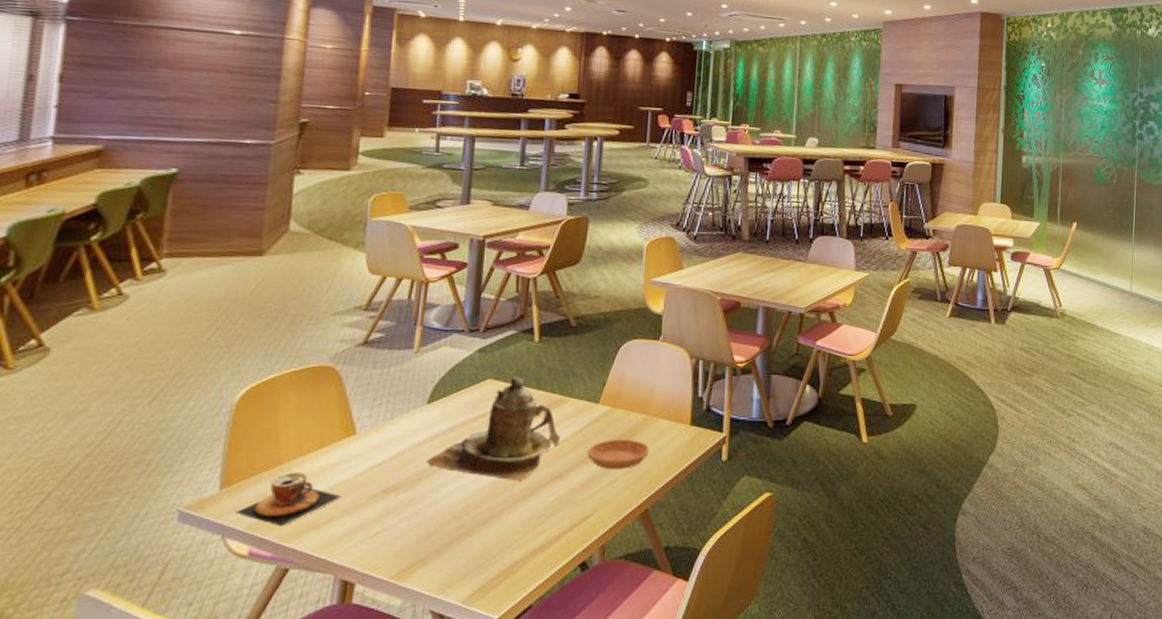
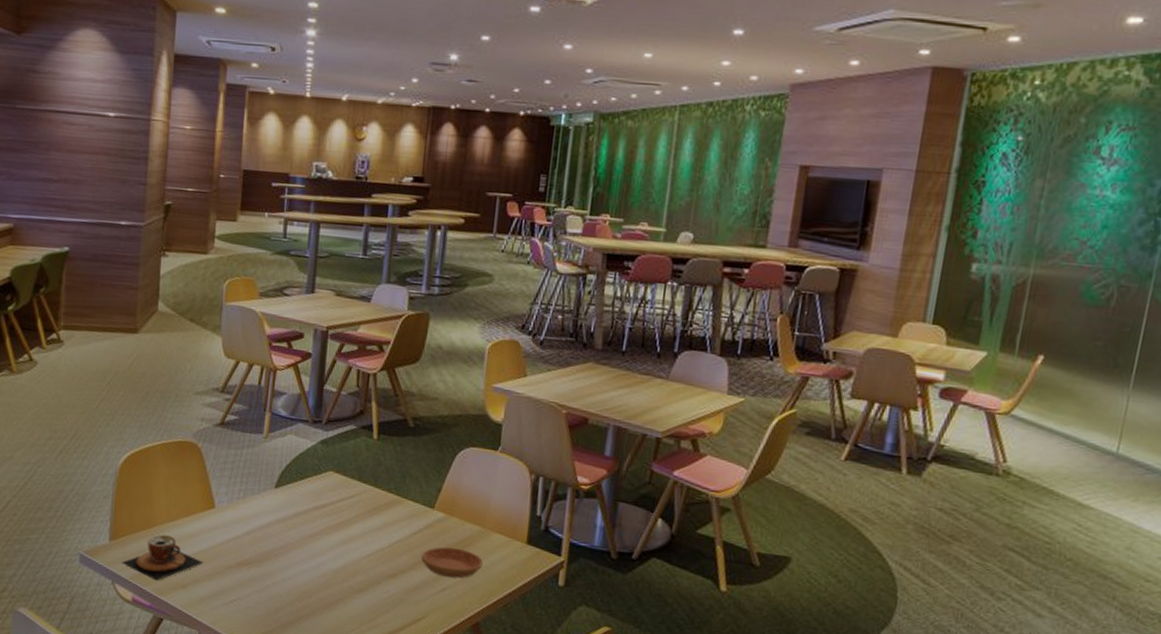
teapot: present [425,377,561,481] -> none [273,472,397,575]

